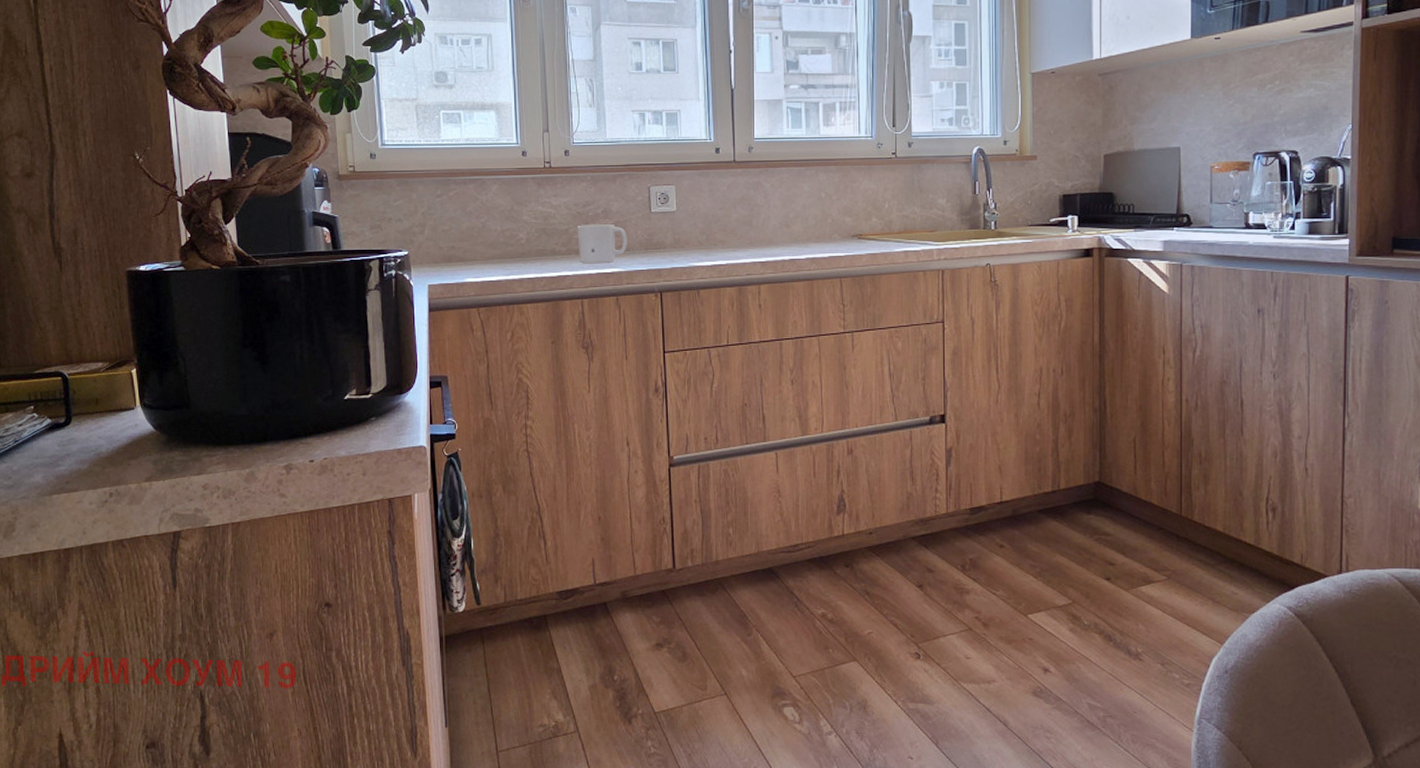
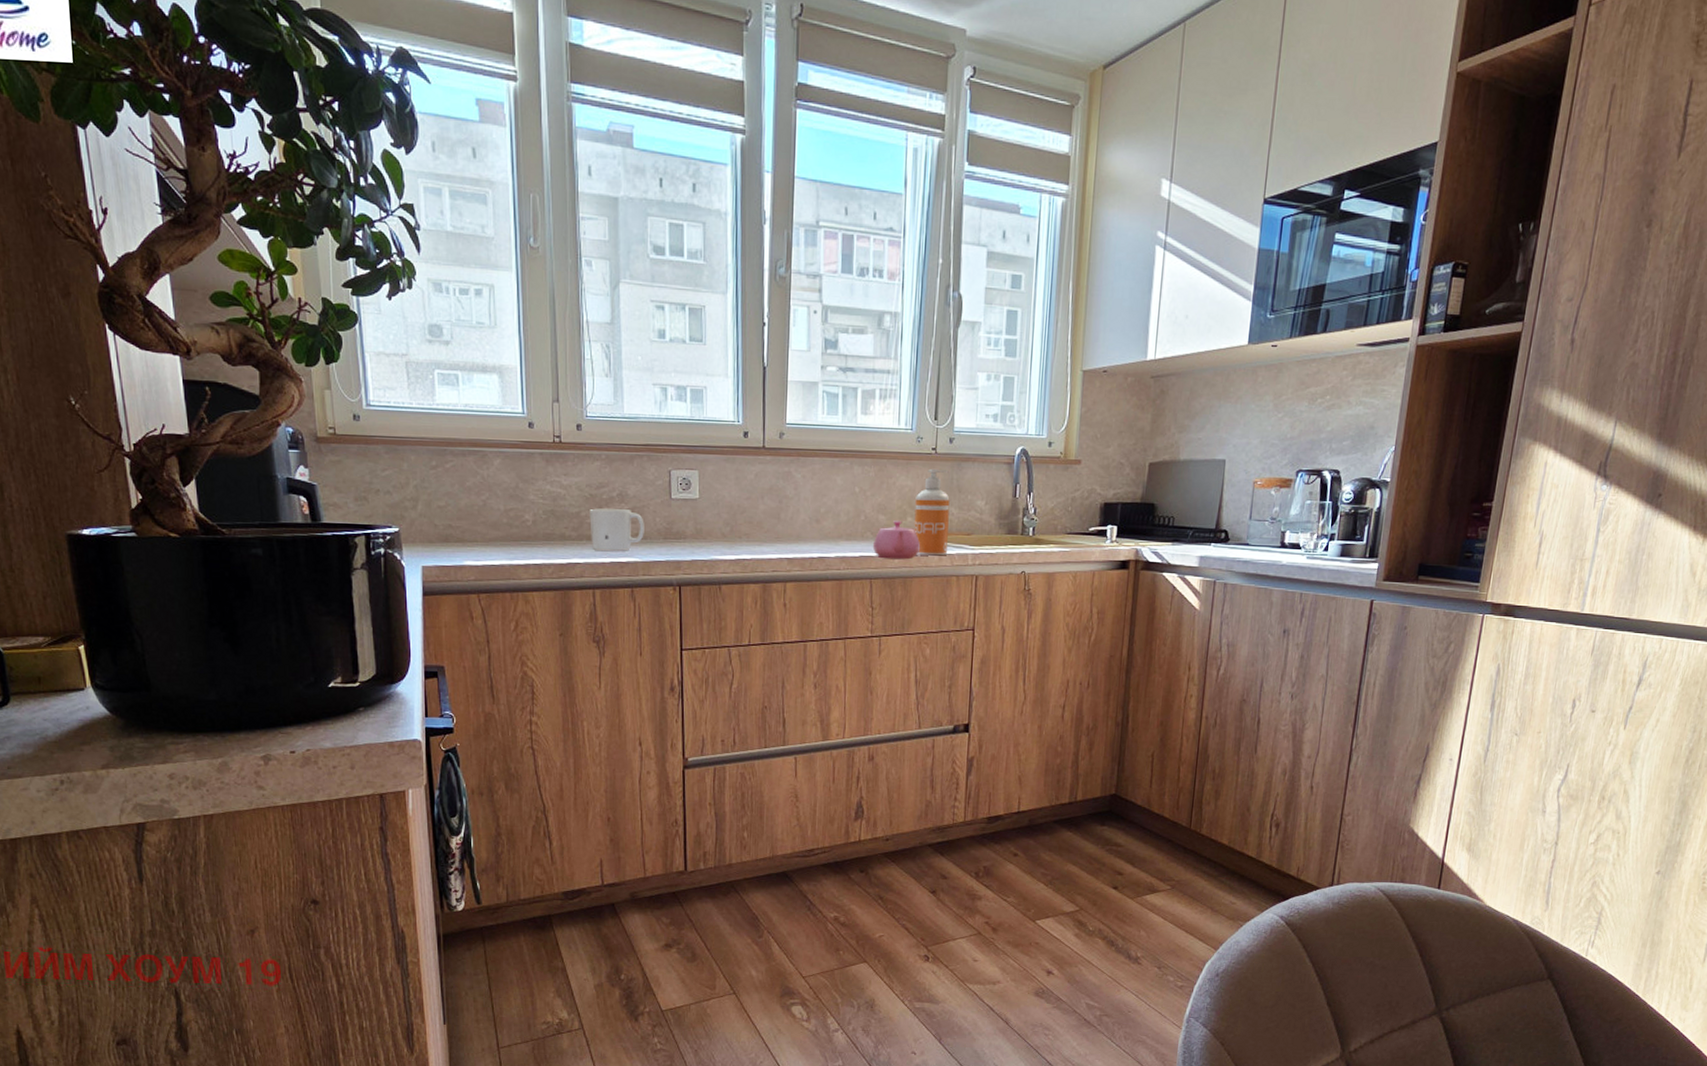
teapot: none [840,222,887,258] -> present [872,521,921,560]
soap dispenser: none [879,172,914,253] -> present [914,469,950,556]

